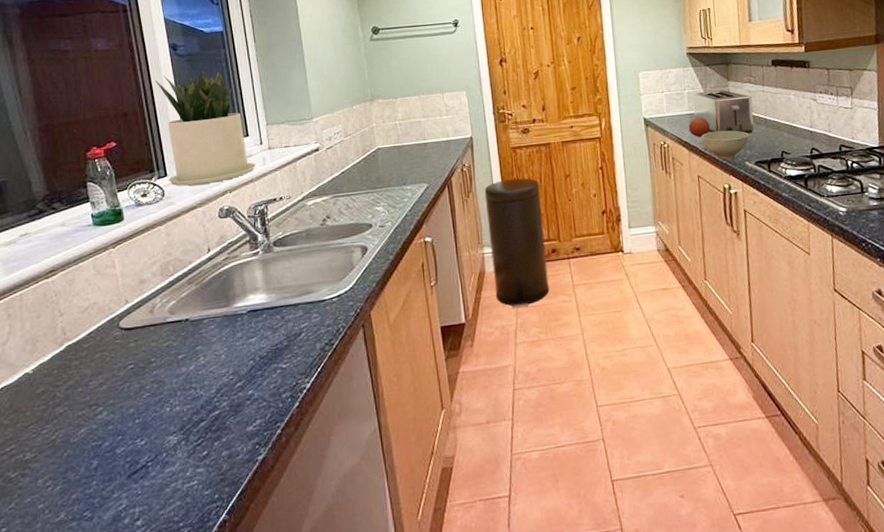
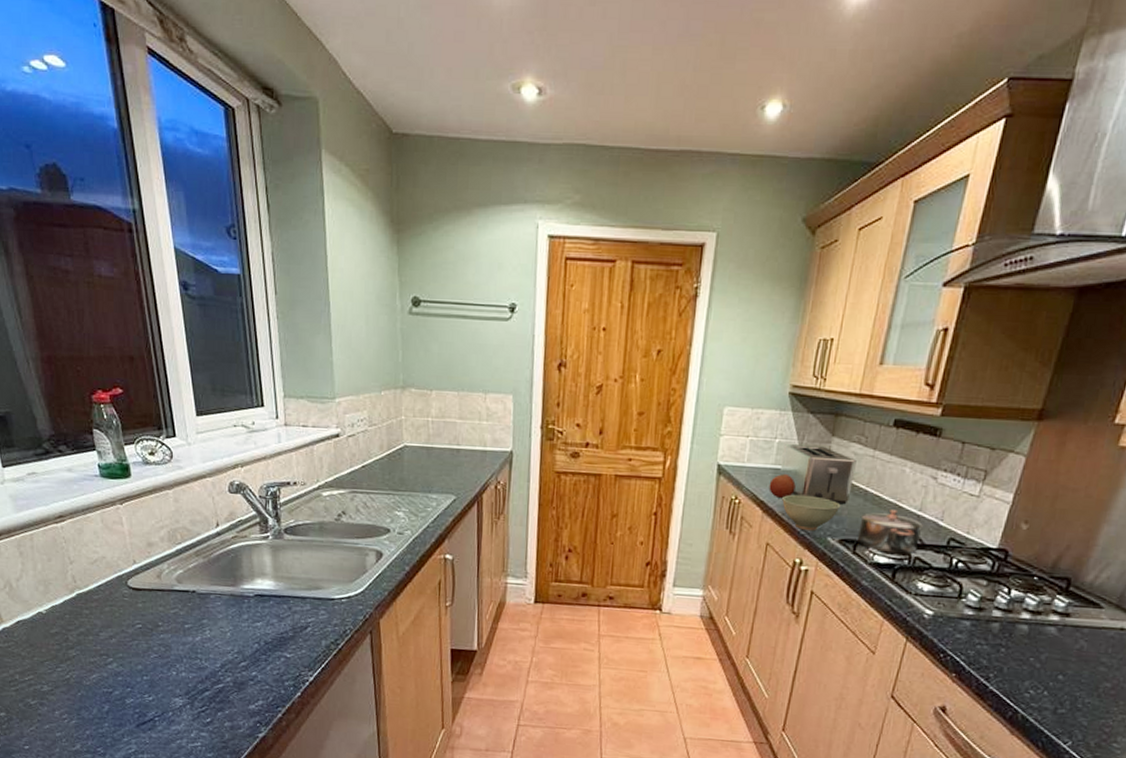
planter: present [154,70,257,186] -> none [163,319,271,453]
pedal bin: present [484,178,549,308] -> none [514,507,581,647]
cooking pot: none [766,130,818,167] -> present [856,510,924,555]

